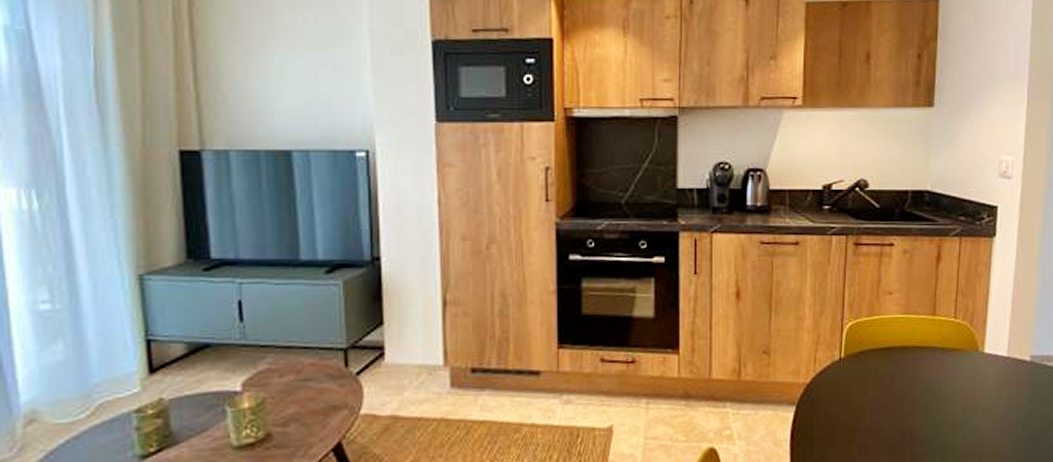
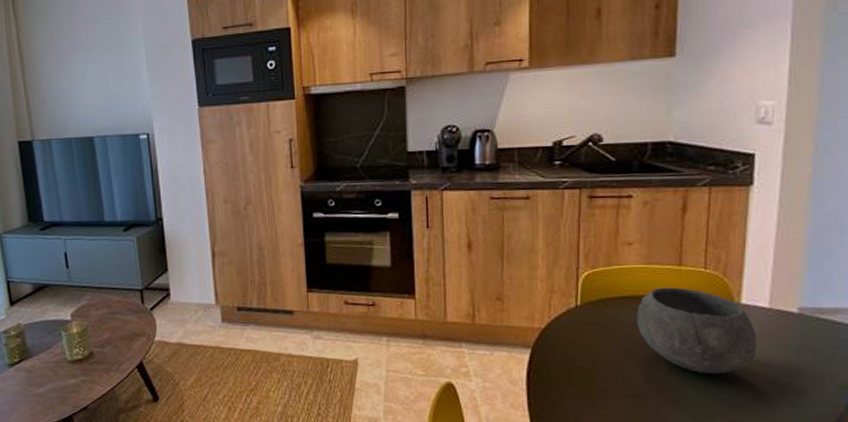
bowl: none [895,337,997,425] -> present [636,287,757,374]

